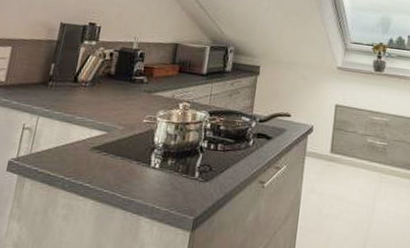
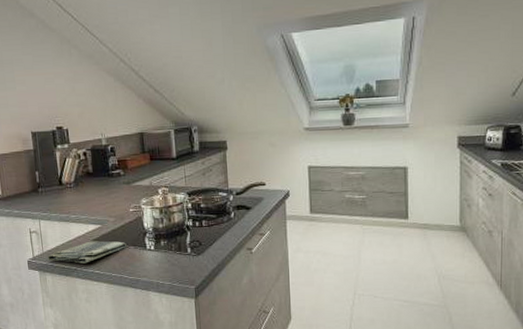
dish towel: none [33,148,130,174] -> present [47,241,127,264]

